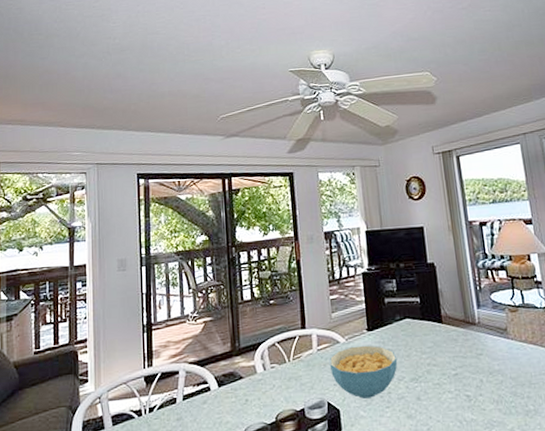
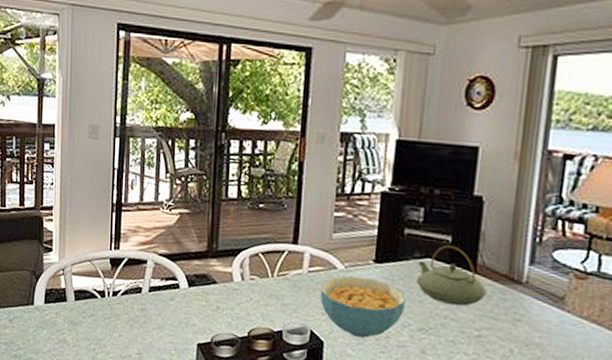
teapot: none [400,304,454,353] -> present [417,245,487,306]

